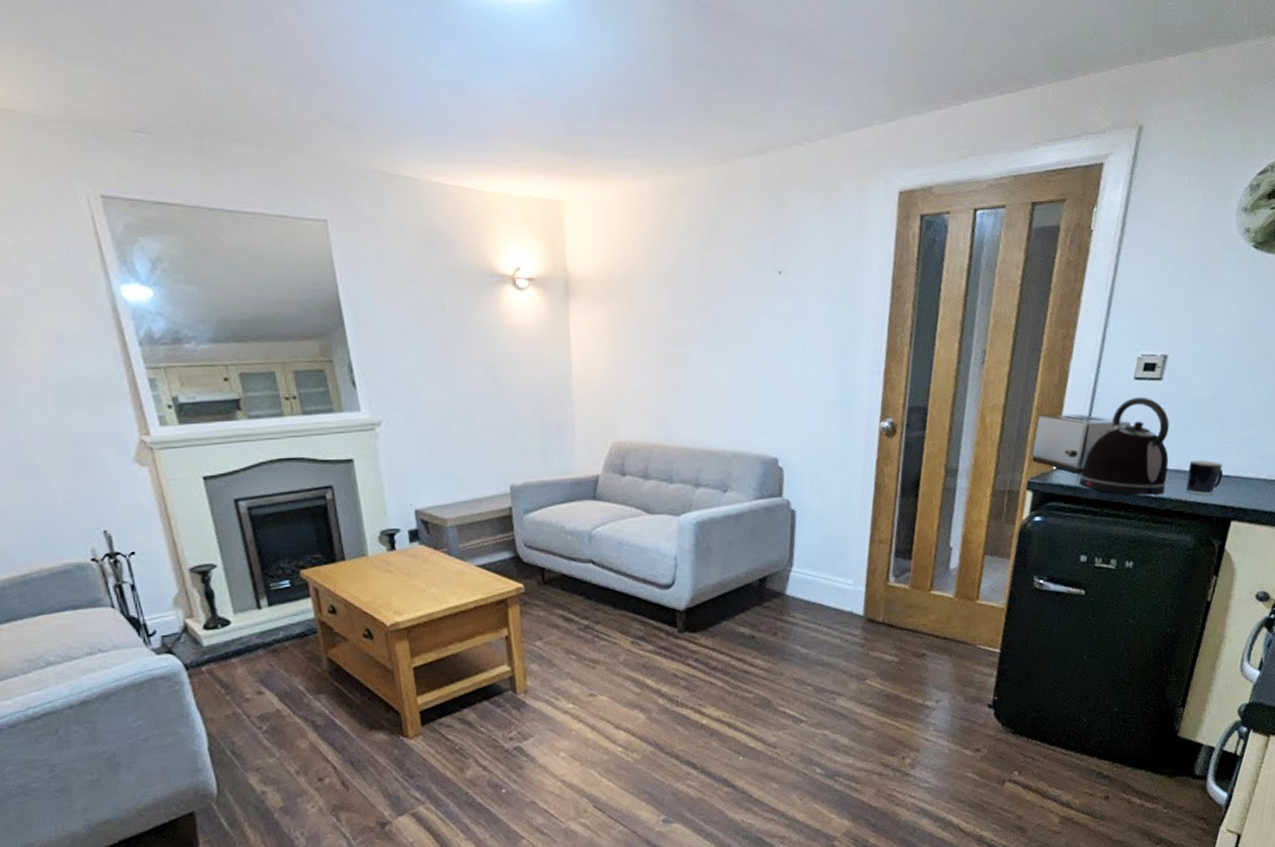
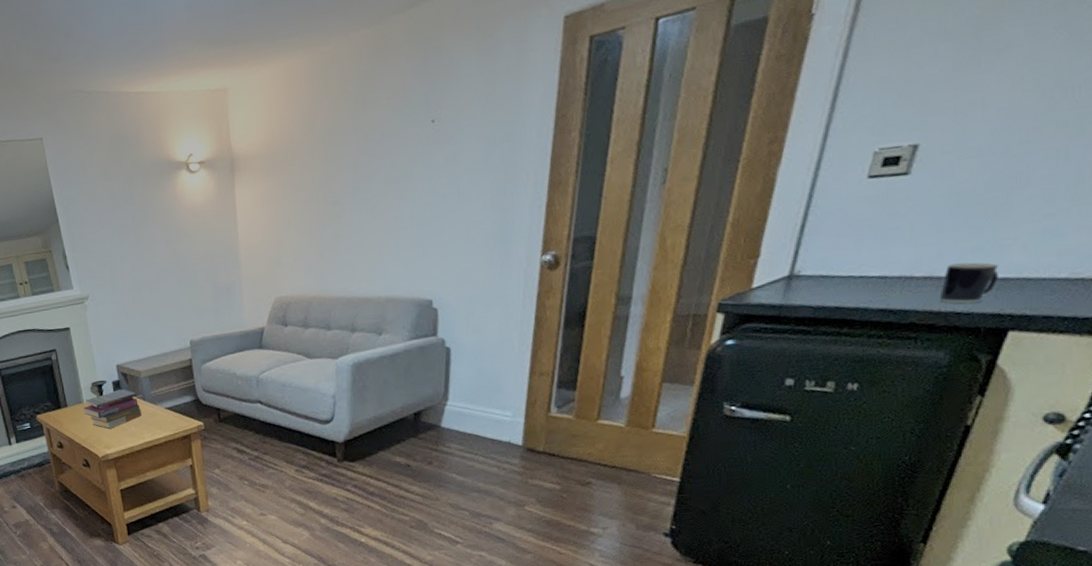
books: none [366,540,445,591] -> present [83,389,141,430]
toaster: present [1031,413,1132,474] -> none [723,224,862,291]
kettle: present [1079,397,1170,496] -> none [786,197,918,310]

